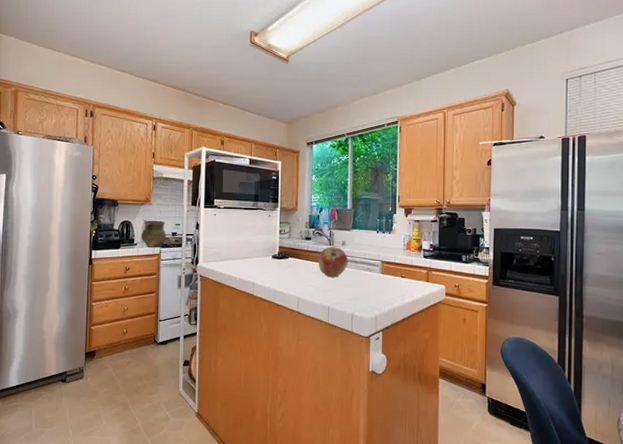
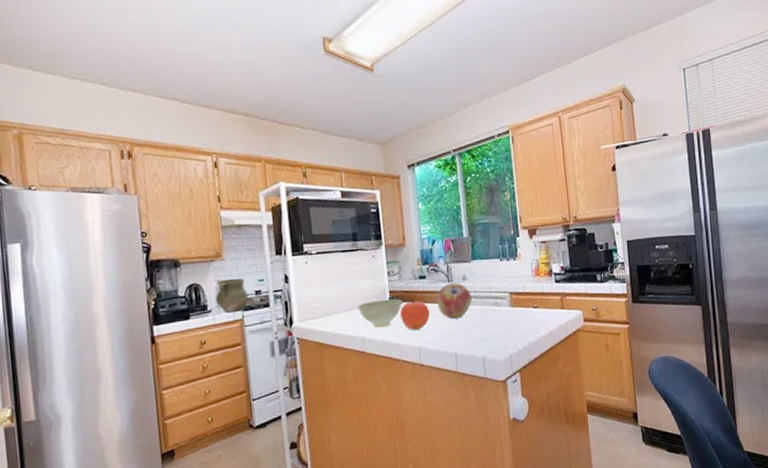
bowl: none [251,253,289,276] -> present [357,299,402,328]
fruit: none [286,258,310,282] -> present [400,301,430,330]

